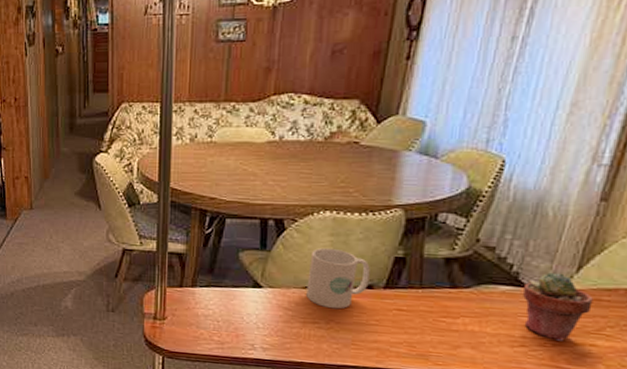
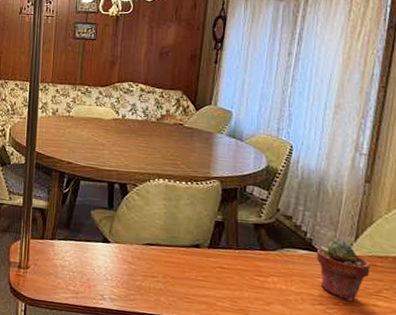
mug: present [306,247,370,309] -> none [146,210,196,265]

